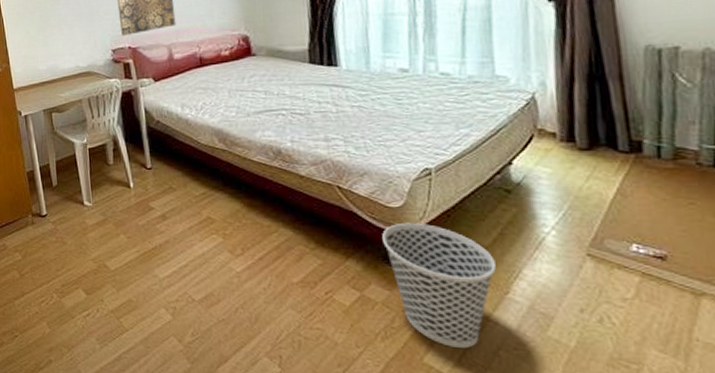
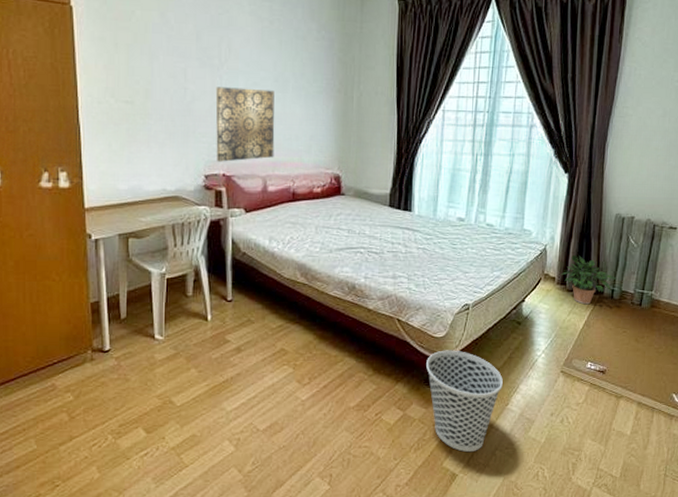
potted plant: none [565,103,663,167] -> present [561,256,617,305]

